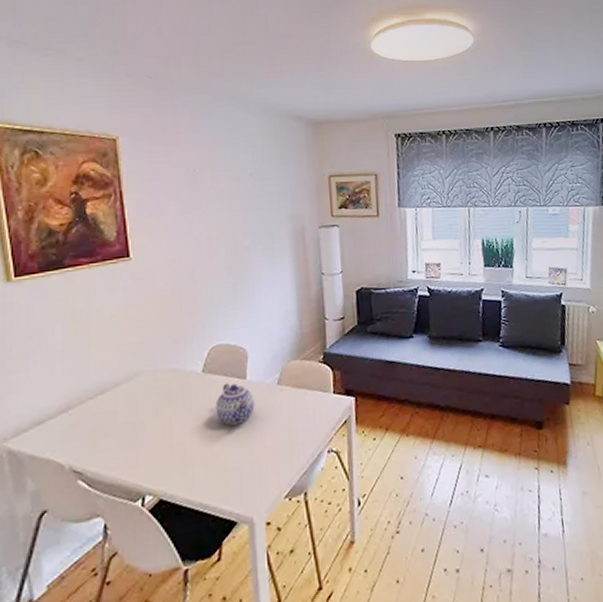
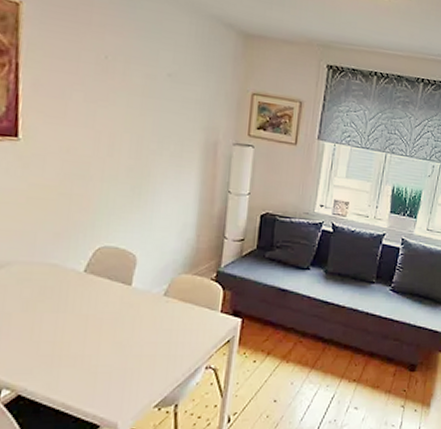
teapot: present [215,383,255,425] -> none [93,286,137,330]

